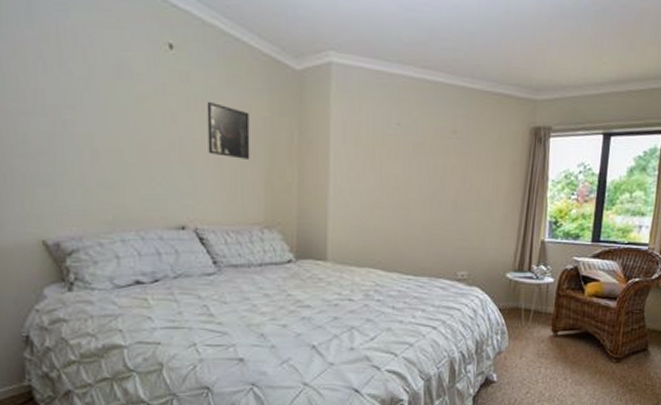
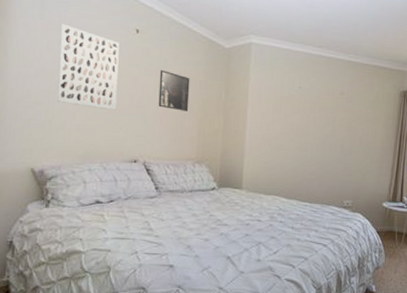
wall art: none [59,36,151,160] -> present [58,24,119,111]

